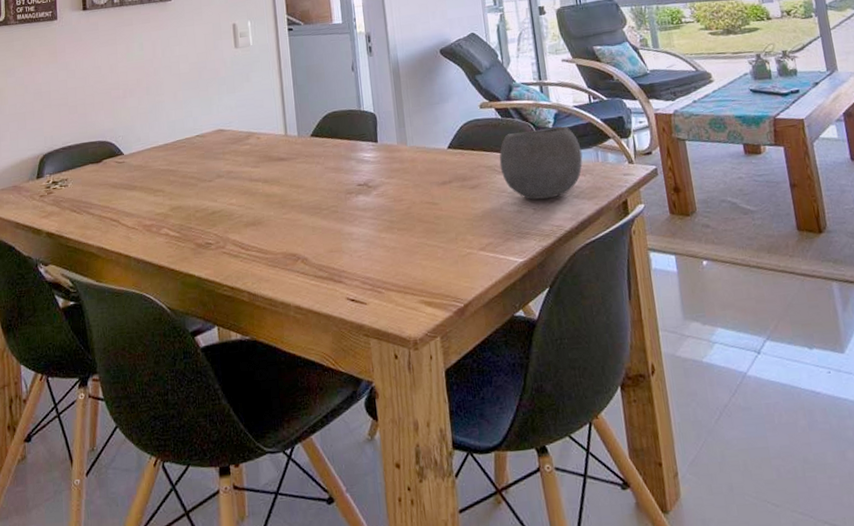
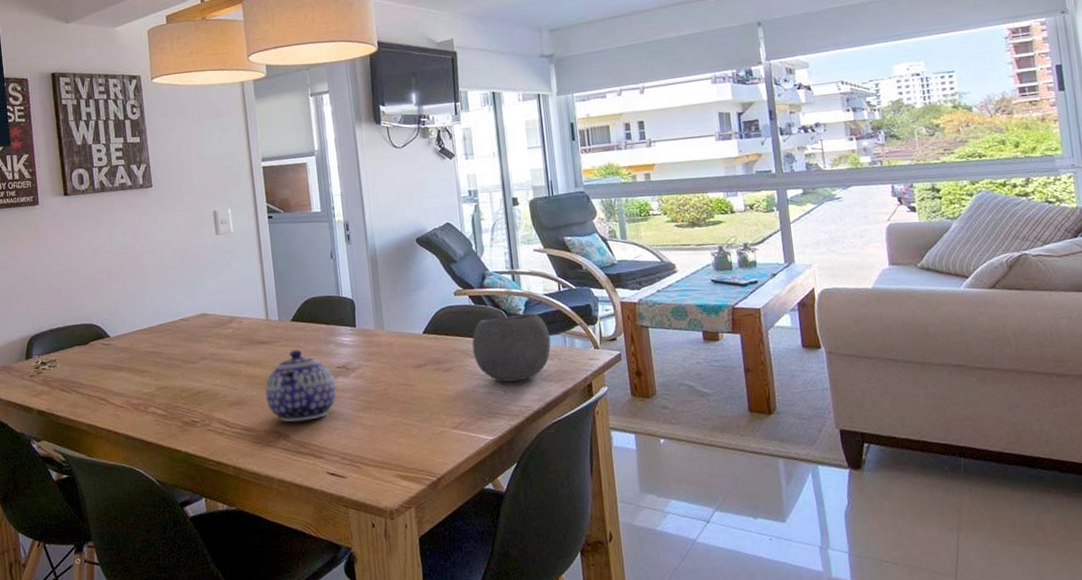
teapot: none [282,166,357,244] -> present [265,349,337,422]

